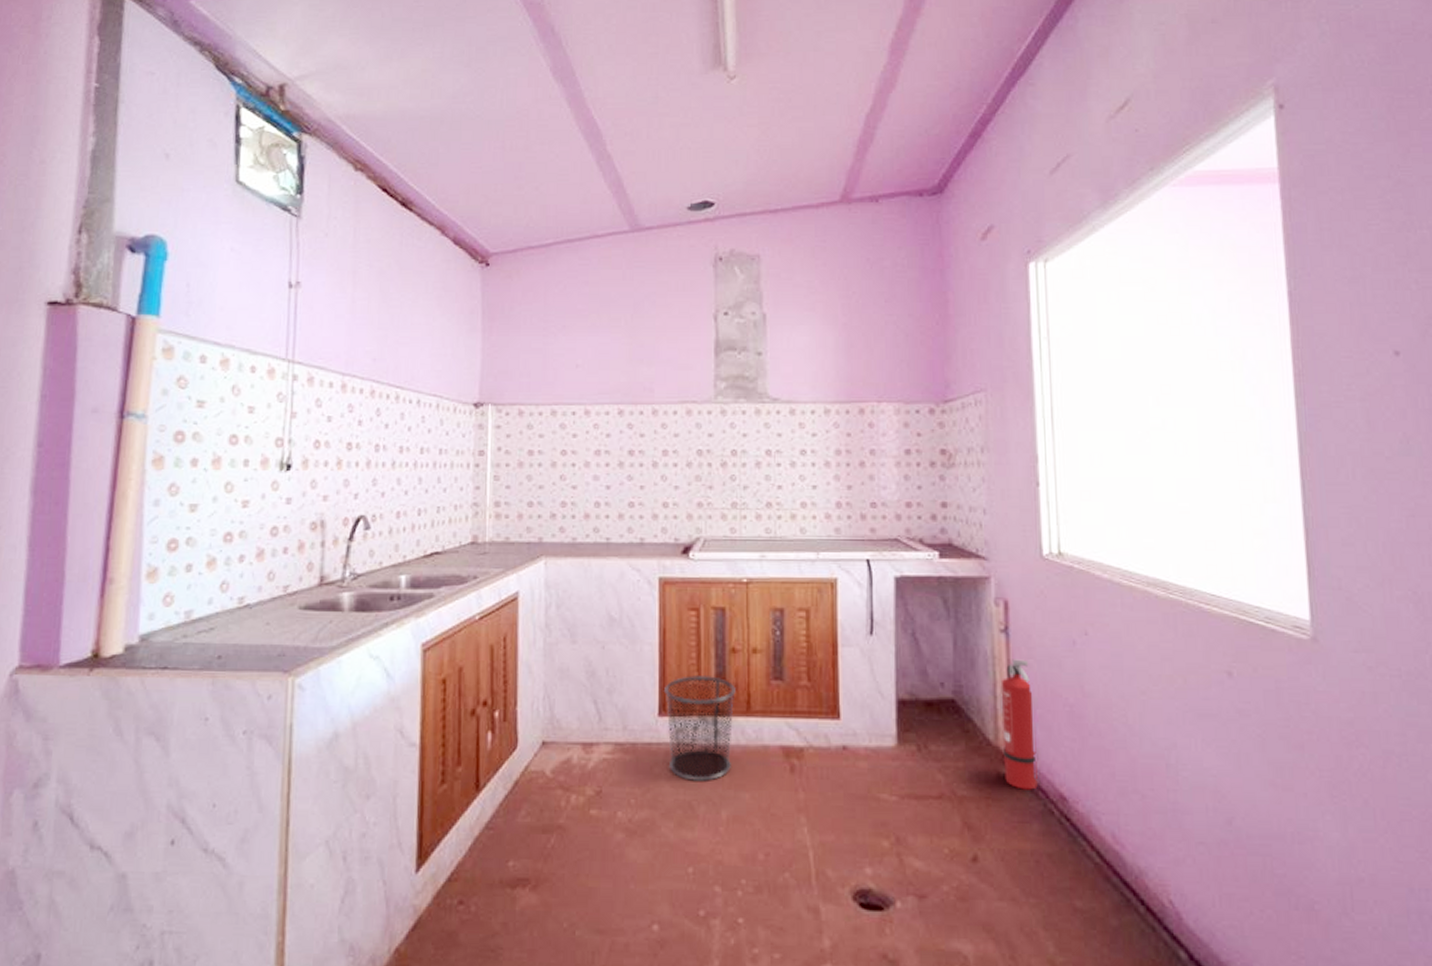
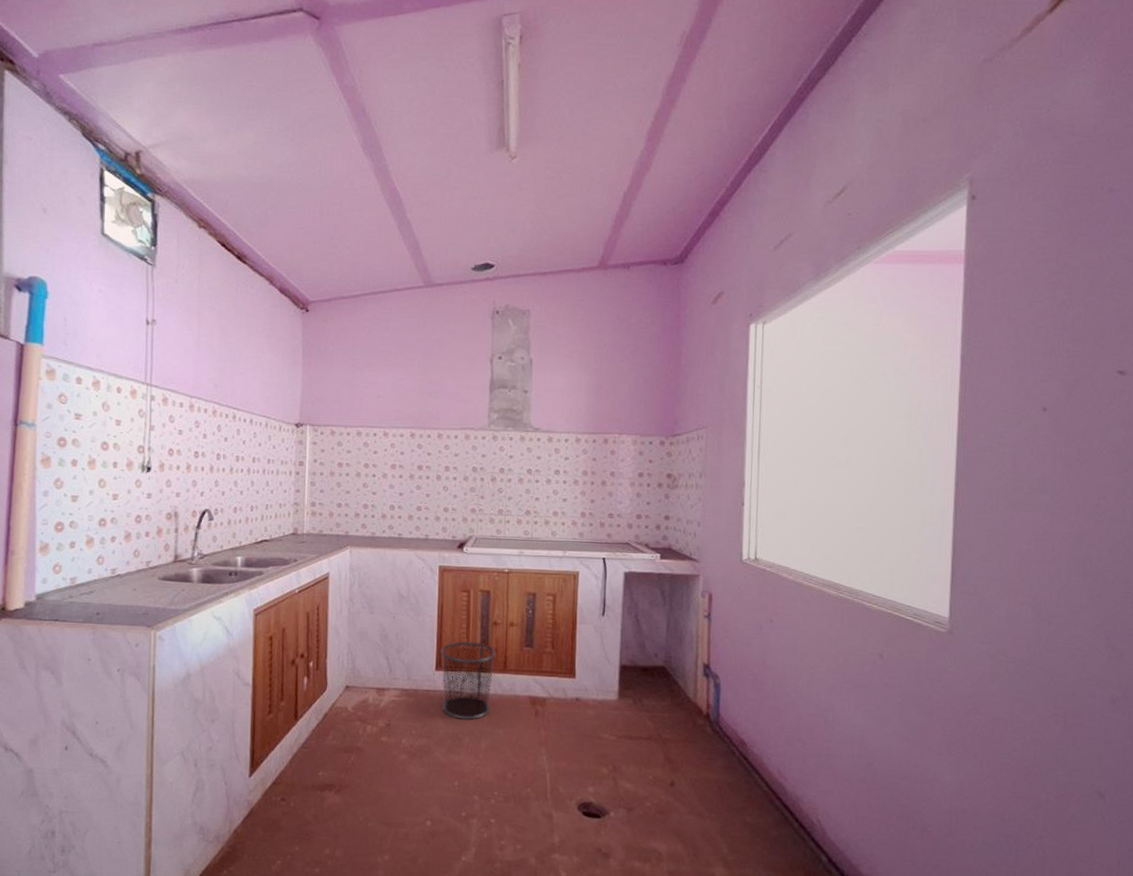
fire extinguisher: present [1000,659,1038,790] -> none [699,638,727,736]

